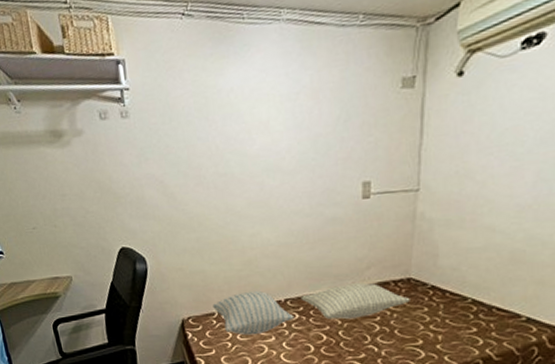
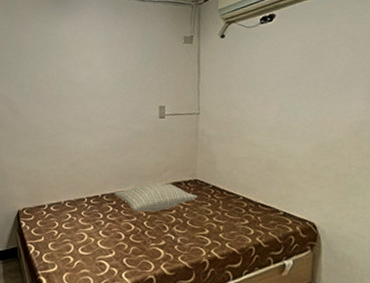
pillow: present [212,290,295,335] -> none [44,187,109,225]

